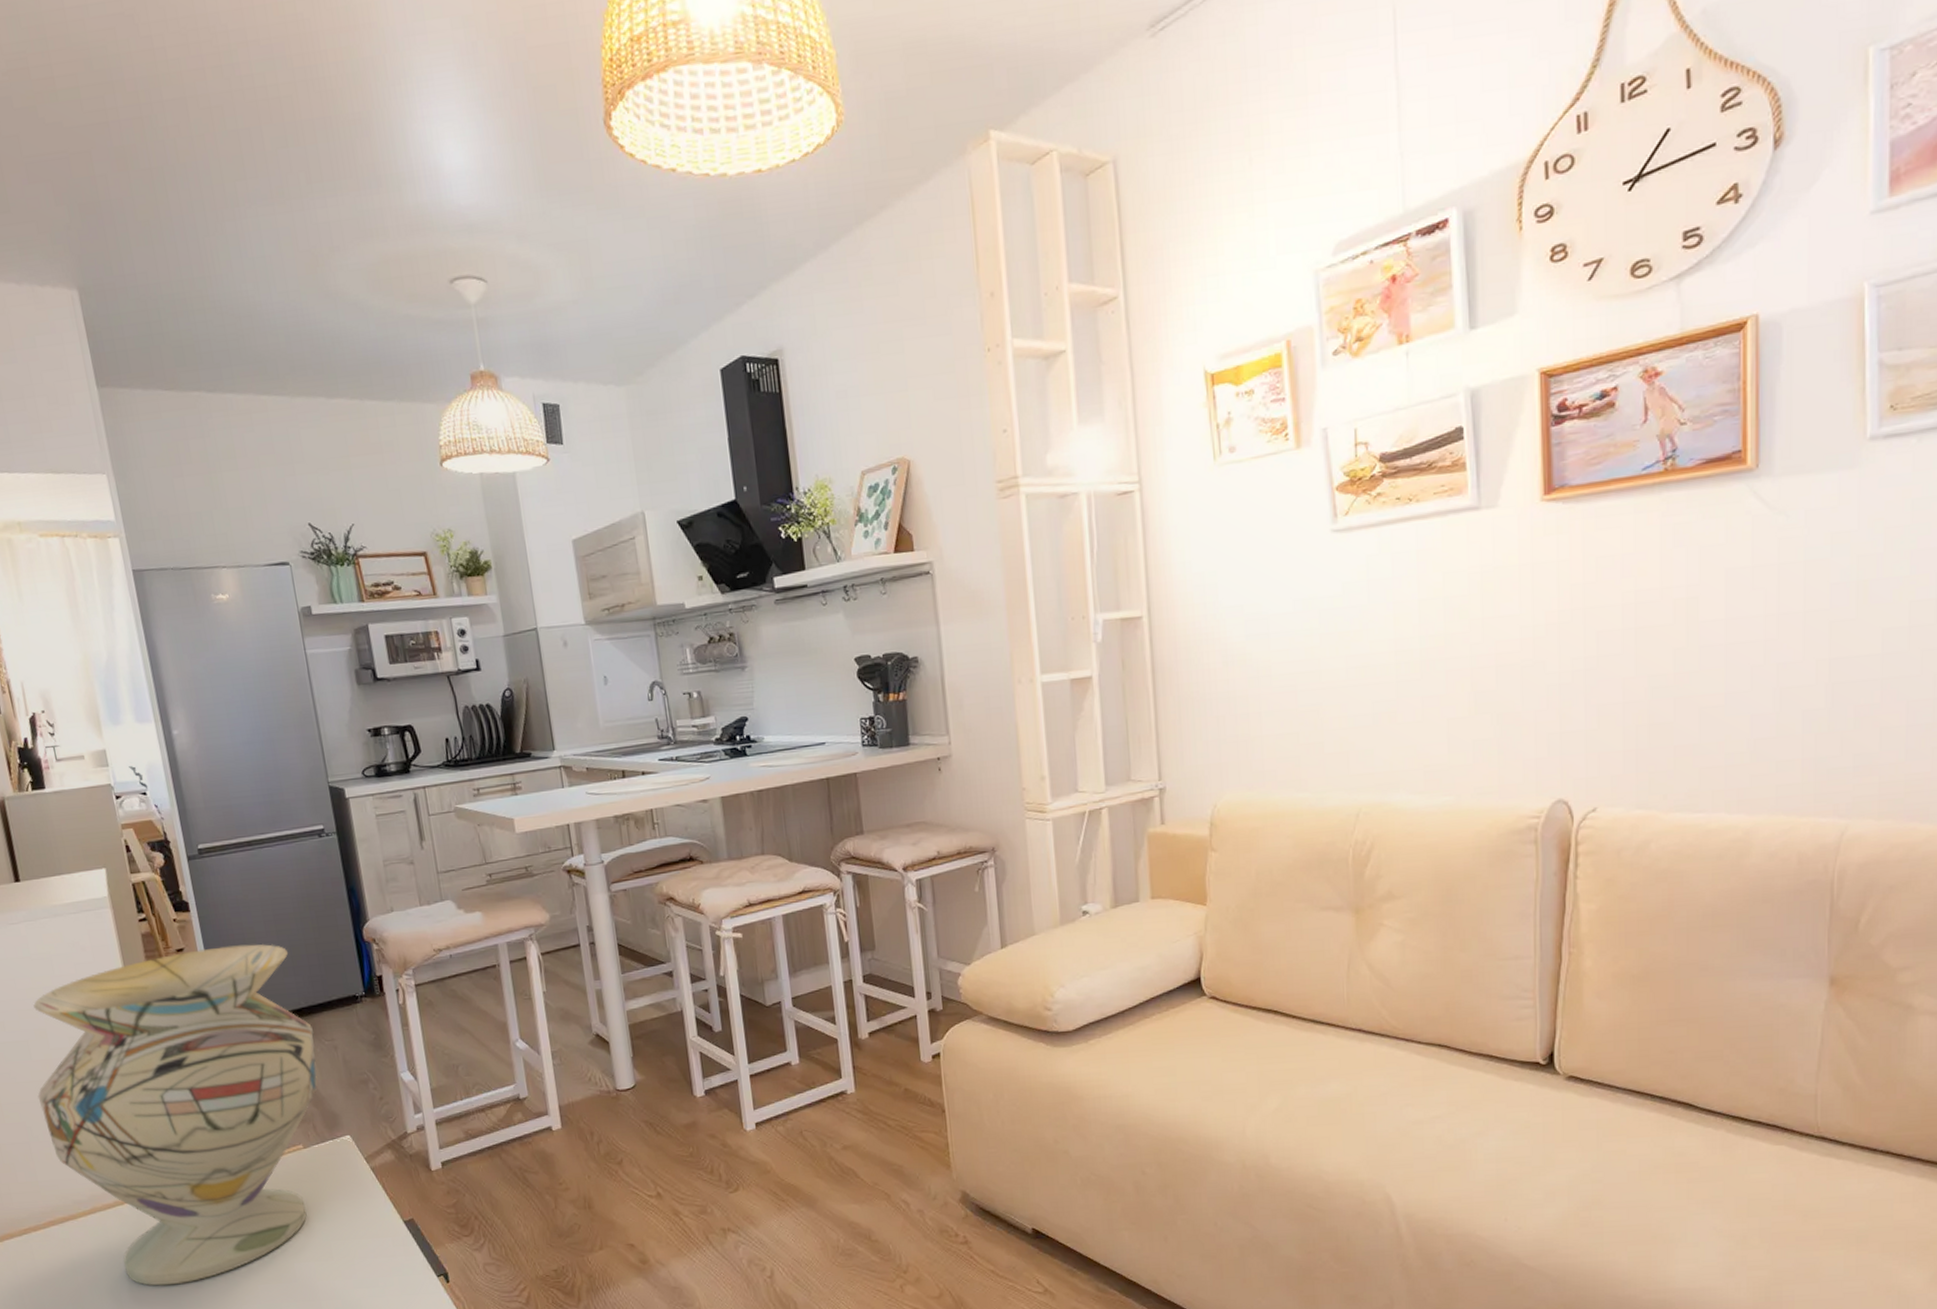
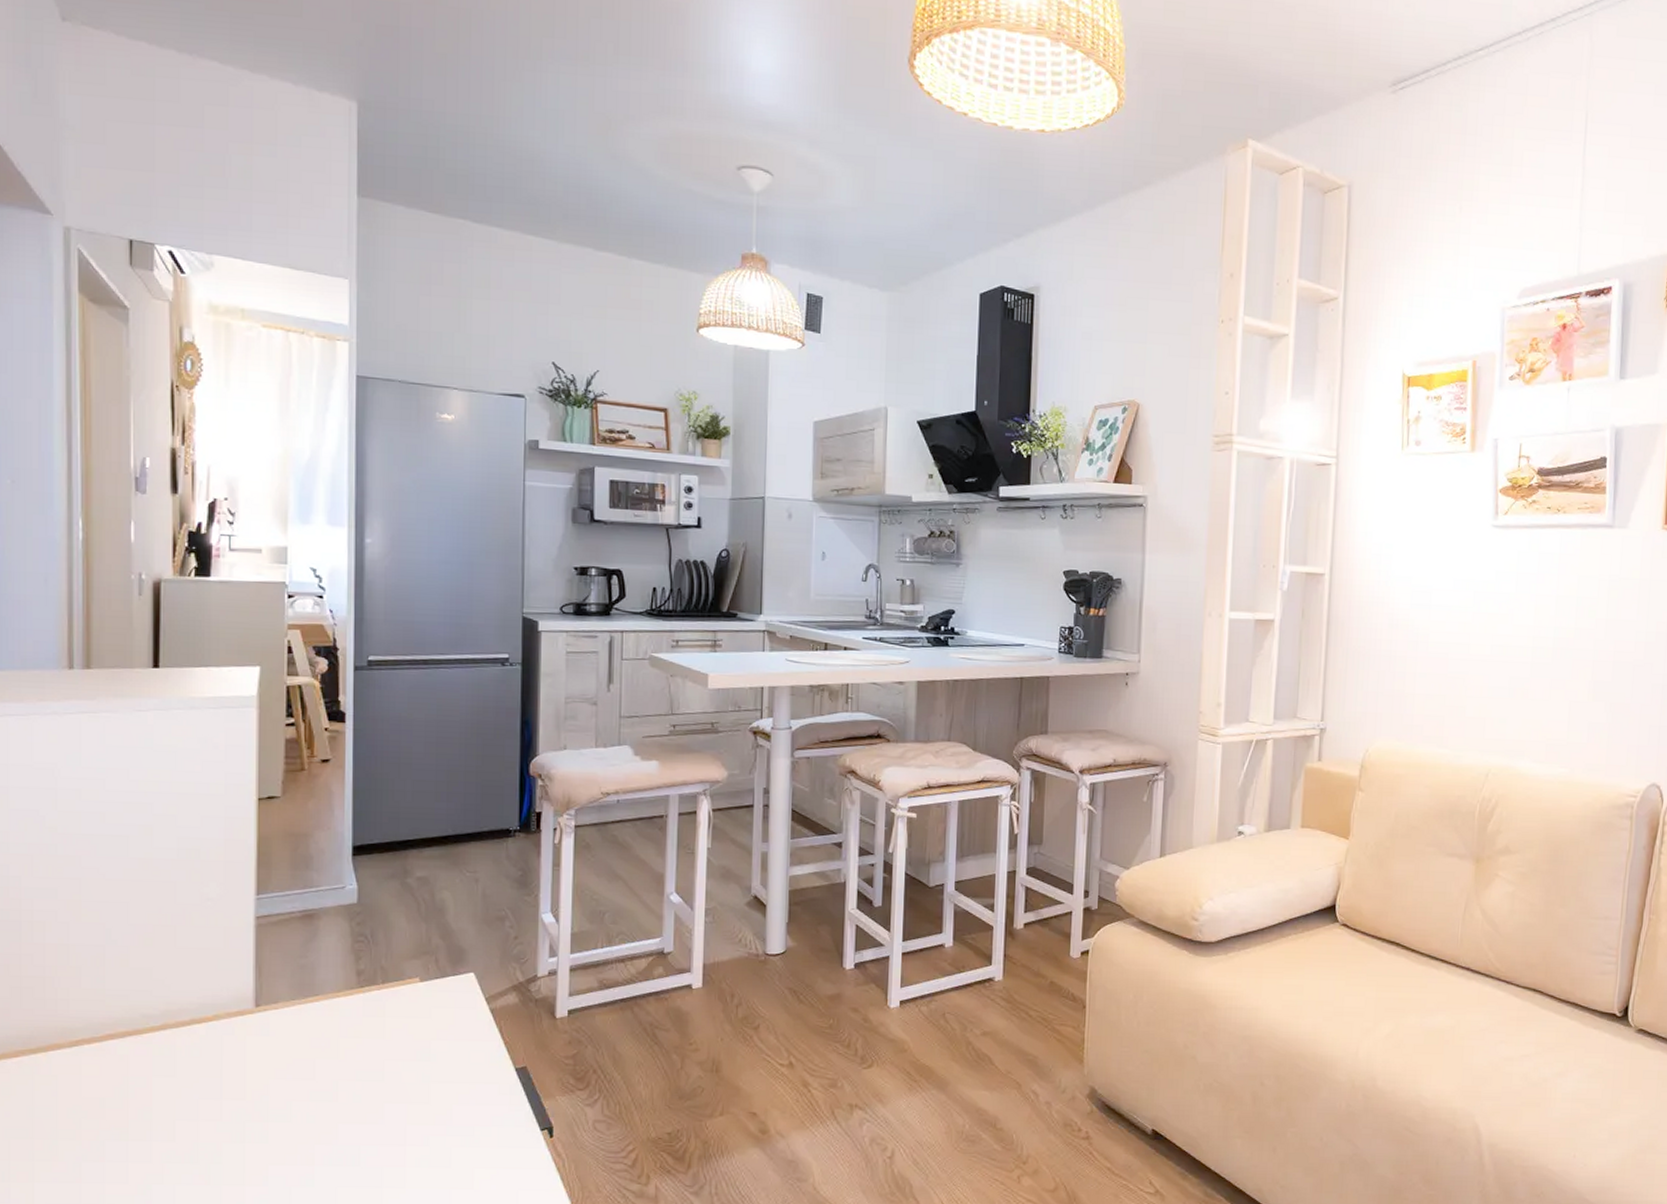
decorative vase: present [33,944,318,1286] -> none [126,762,455,1116]

